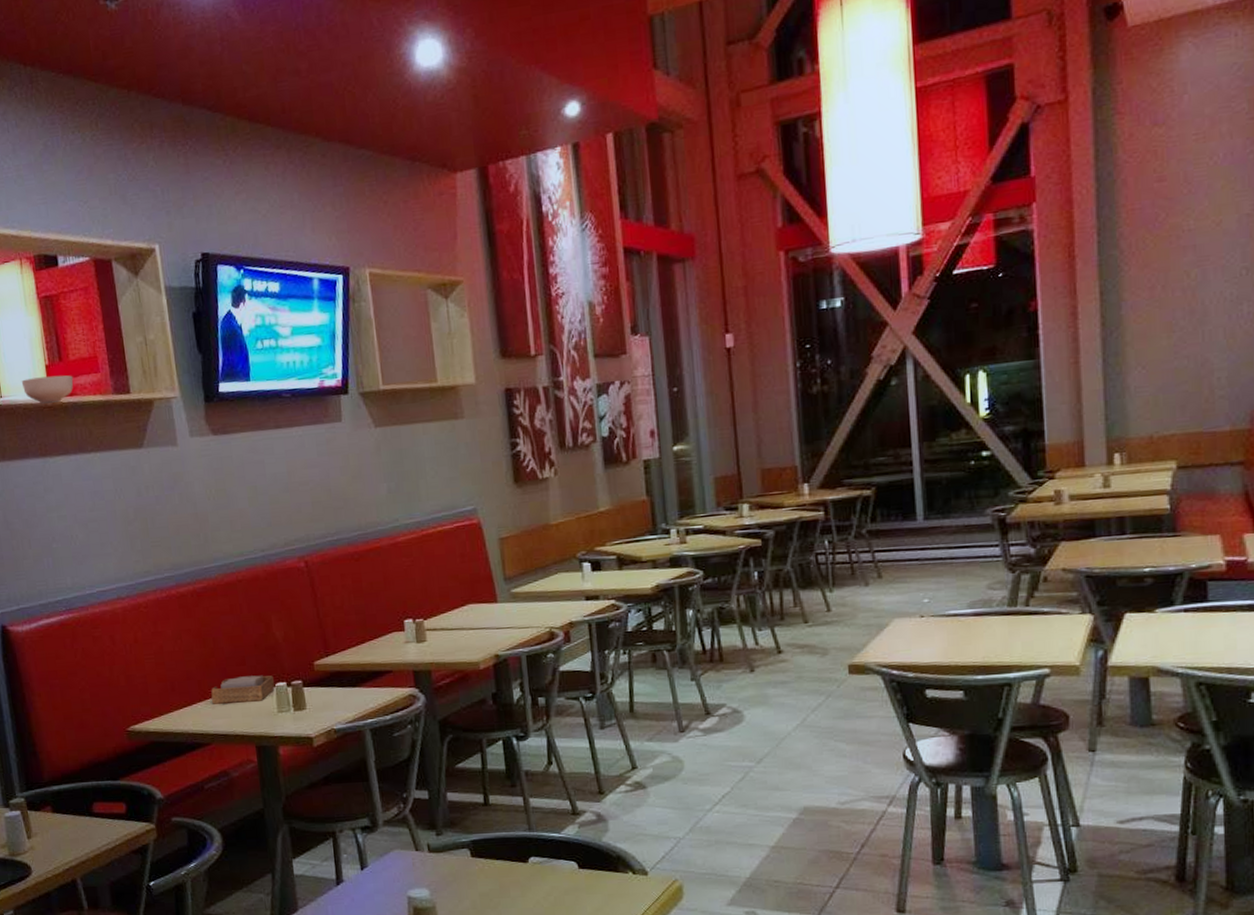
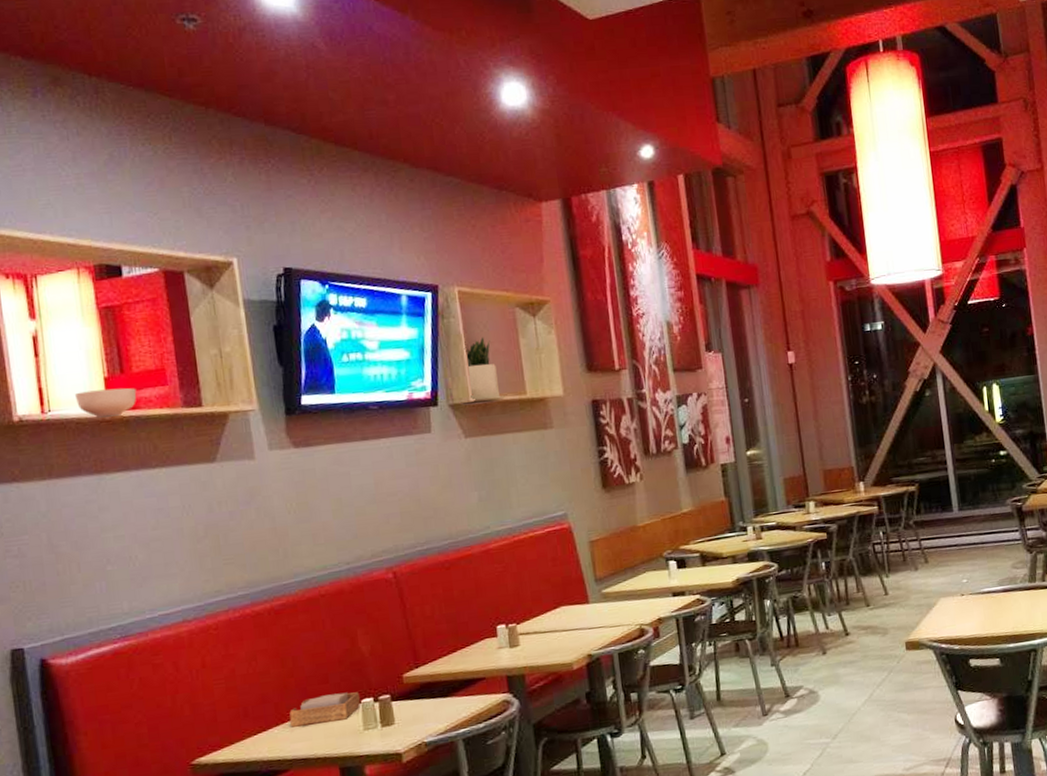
planter: none [369,321,414,394] -> present [459,337,504,406]

